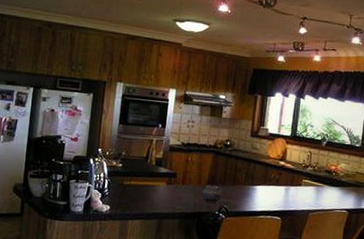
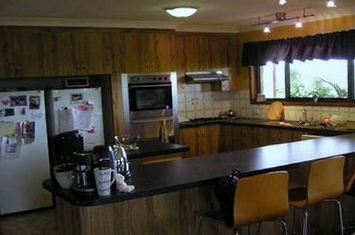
teapot: present [201,183,223,203] -> none [214,150,233,168]

